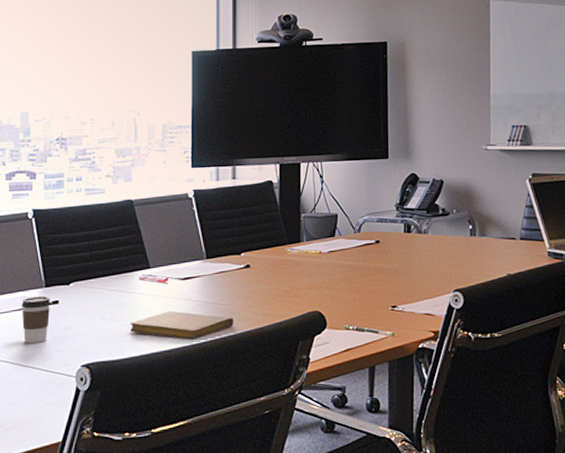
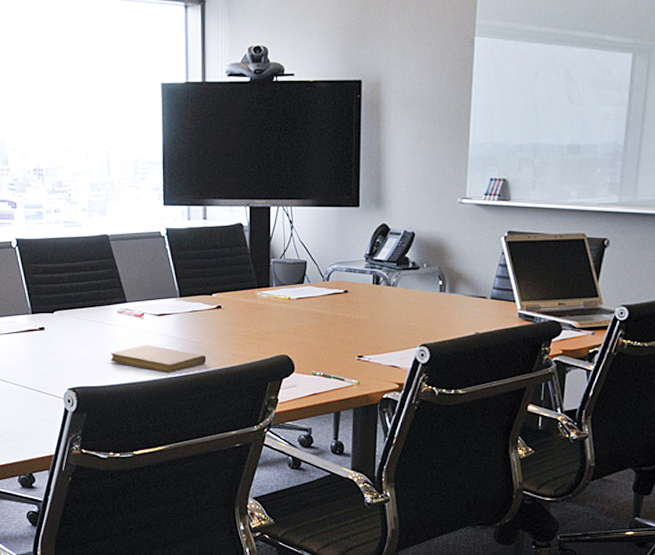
coffee cup: present [22,295,51,344] -> none [11,321,38,365]

